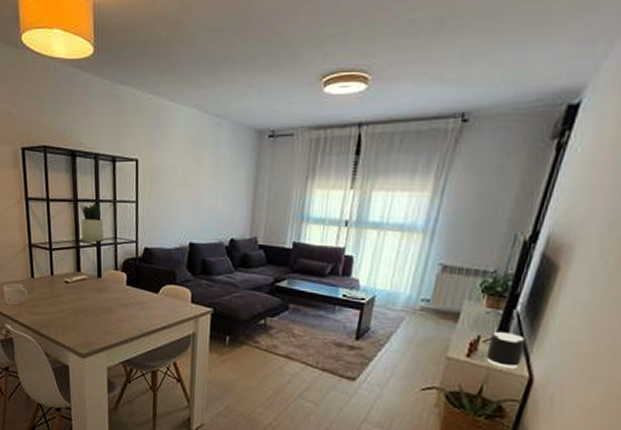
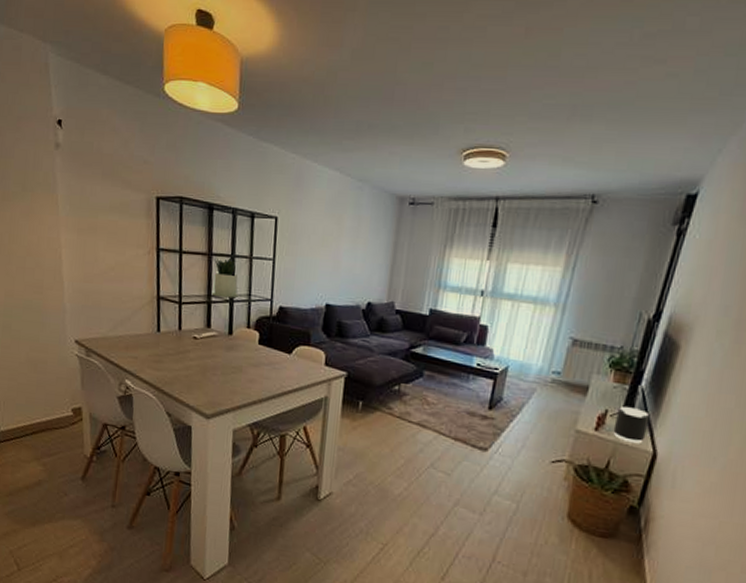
mug: present [3,283,28,306] -> none [125,336,153,361]

